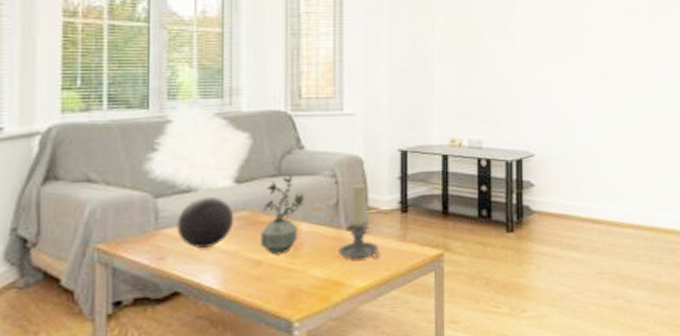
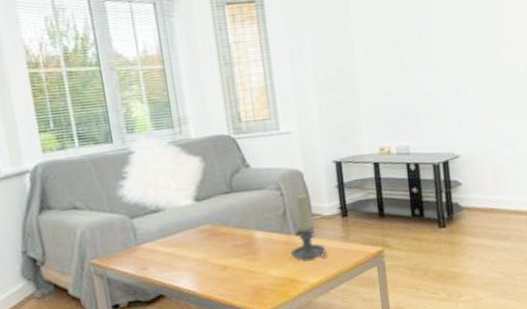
decorative ball: present [177,196,234,248] -> none [152,214,200,258]
potted plant: present [260,175,305,255] -> none [221,191,257,260]

